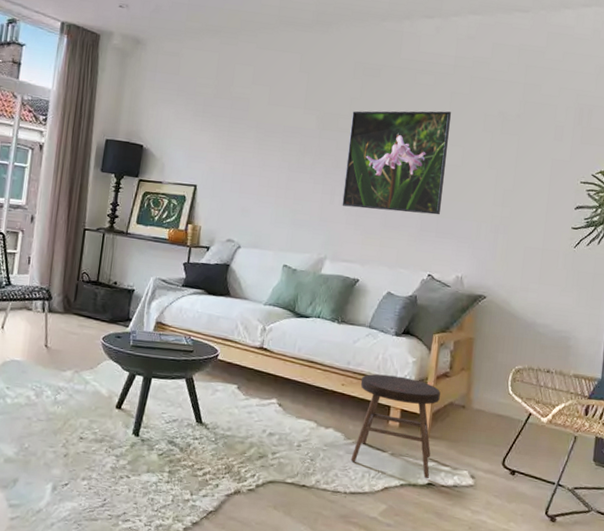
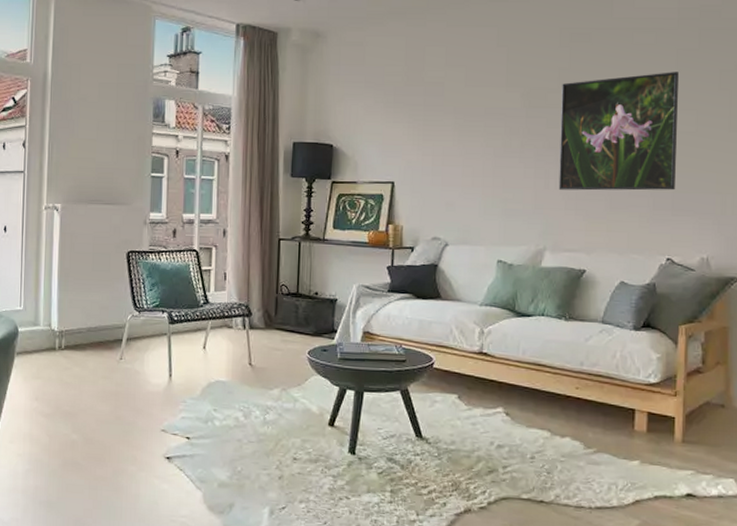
stool: present [351,374,441,479] -> none [593,374,693,490]

